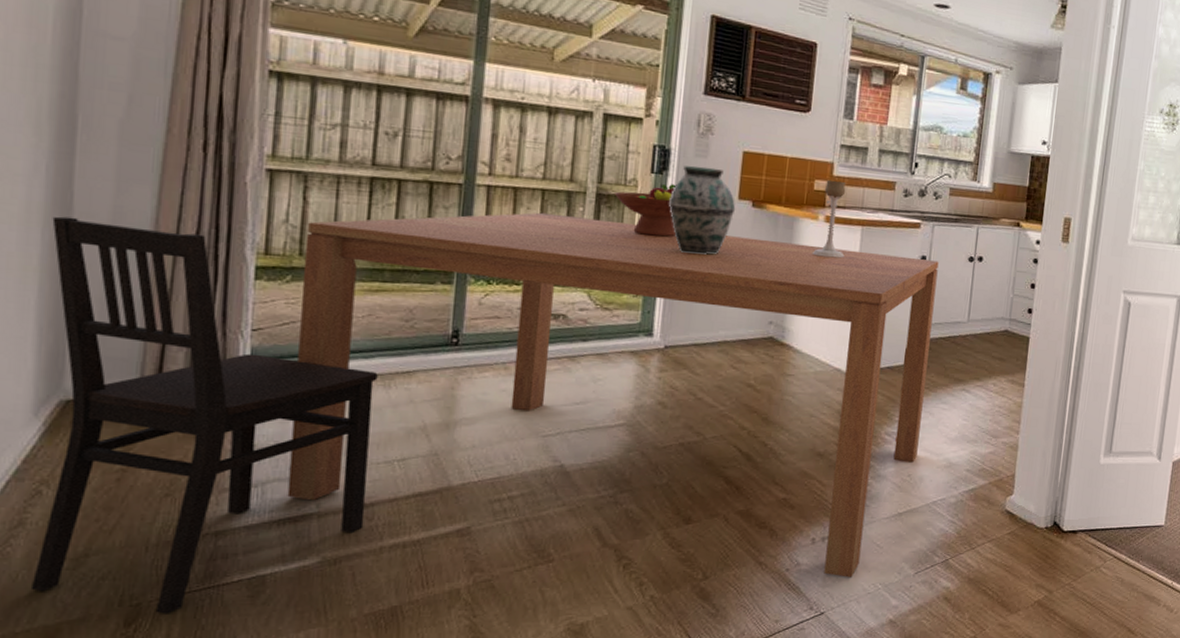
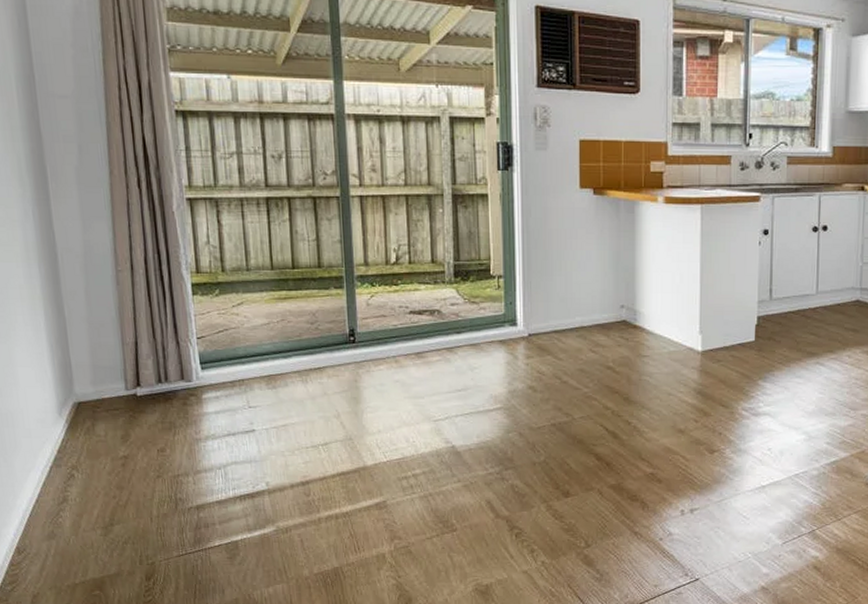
dining chair: present [30,216,378,614] -> none [44,252,304,571]
dining table: present [287,212,939,577] -> none [224,217,782,547]
fruit bowl: present [615,184,676,237] -> none [468,179,526,231]
vase: present [669,166,736,255] -> none [517,159,579,246]
candle holder: present [811,179,846,259] -> none [654,160,687,239]

